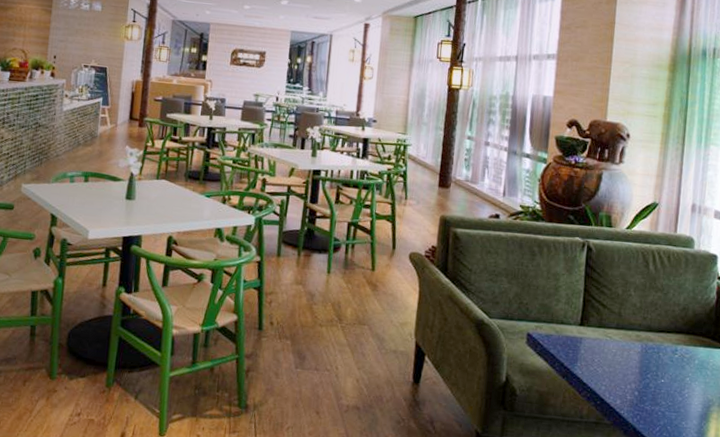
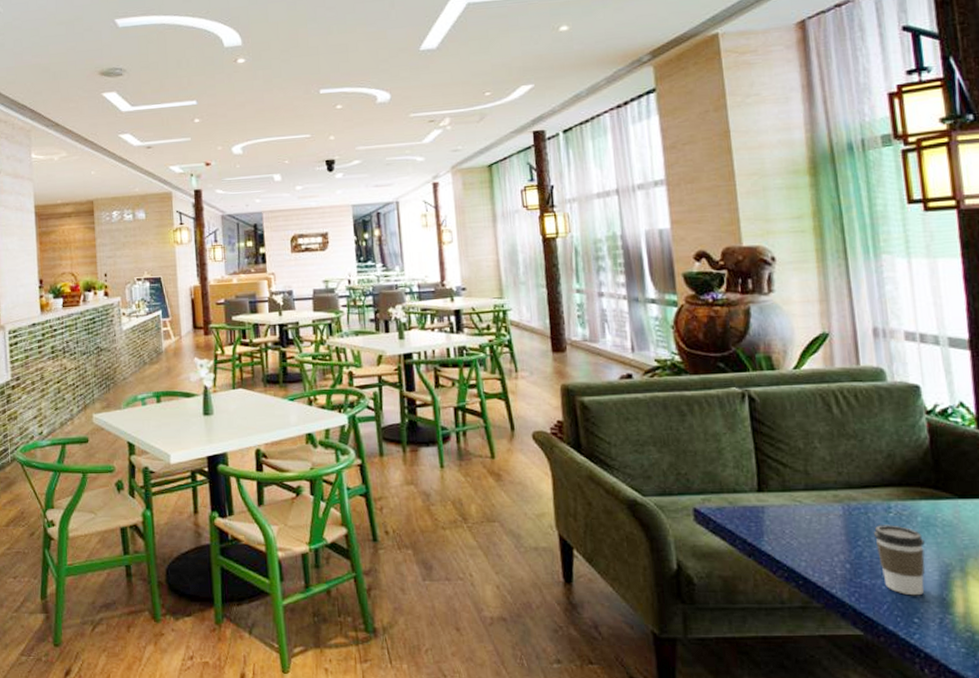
coffee cup: none [660,363,697,423] -> present [874,525,925,596]

